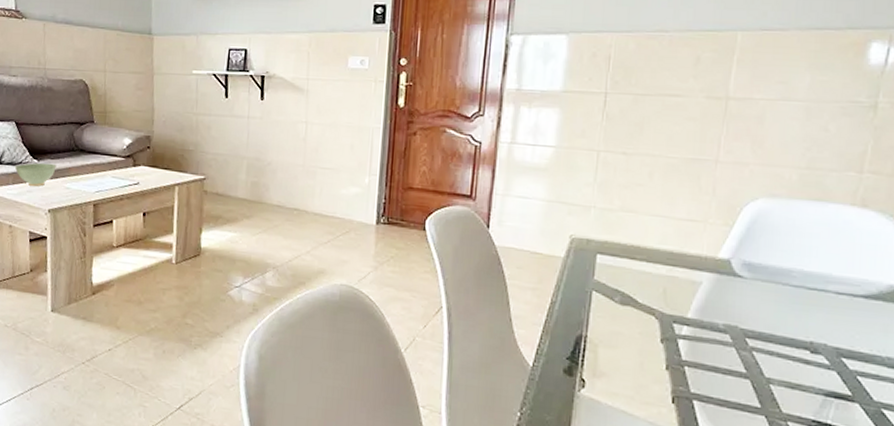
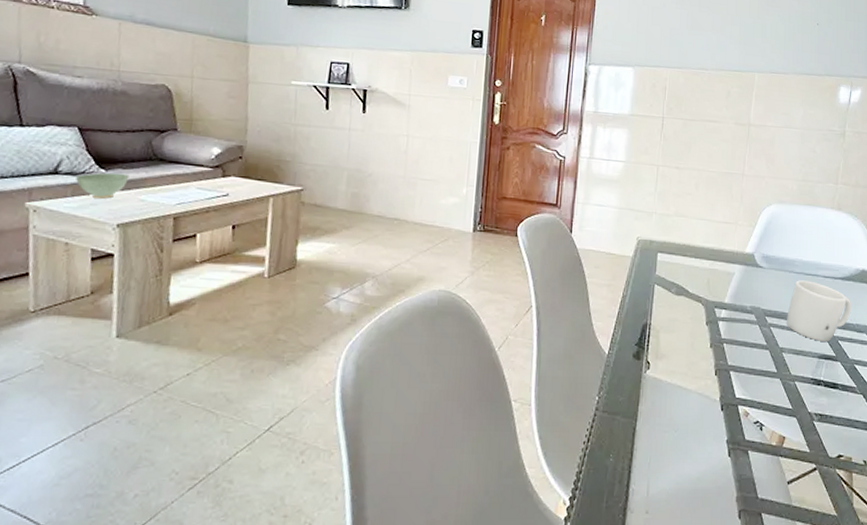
mug: none [777,295,879,376] -> present [787,280,851,342]

